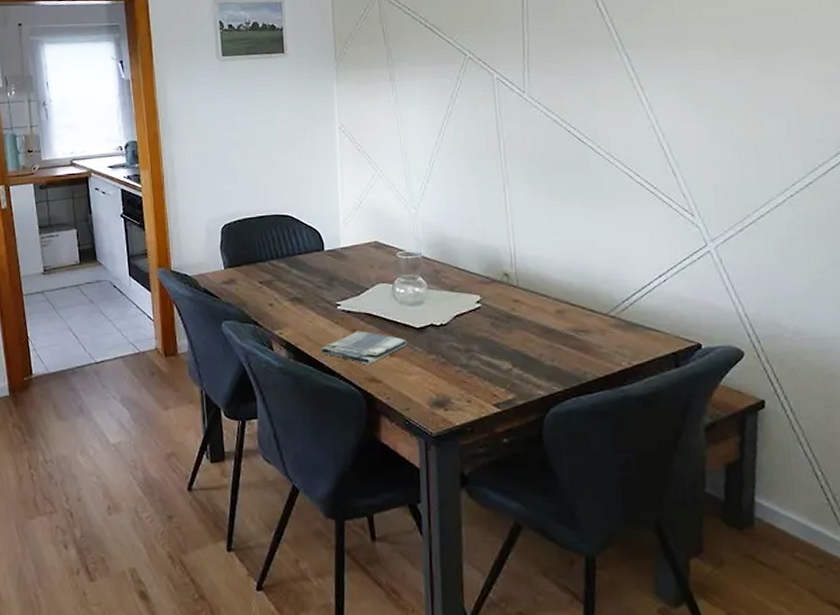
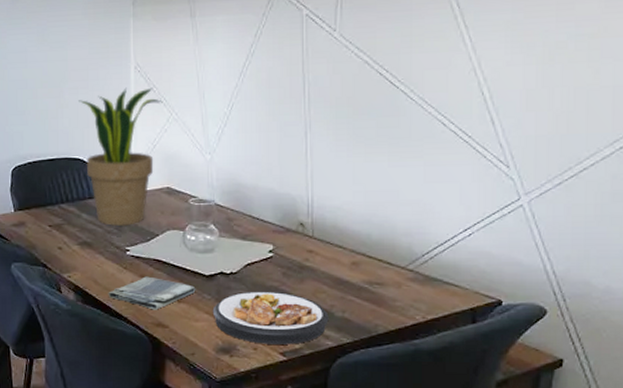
potted plant: none [286,146,367,281] -> present [79,87,163,226]
plate: none [425,342,539,396] -> present [212,291,329,345]

